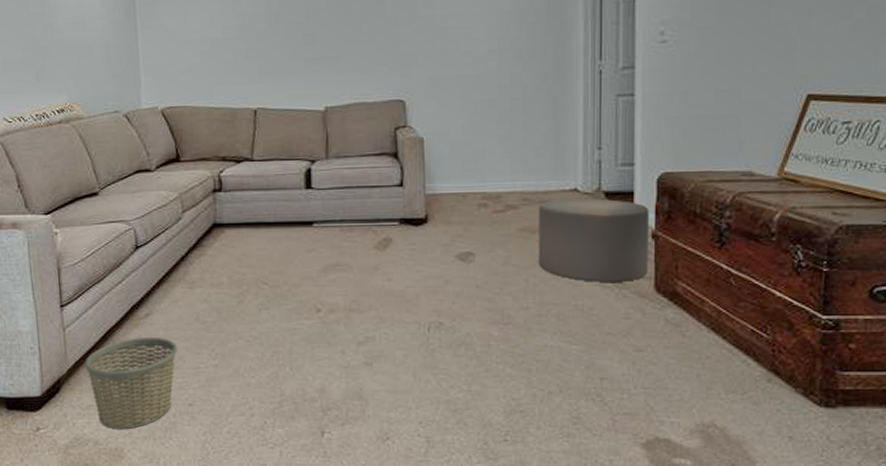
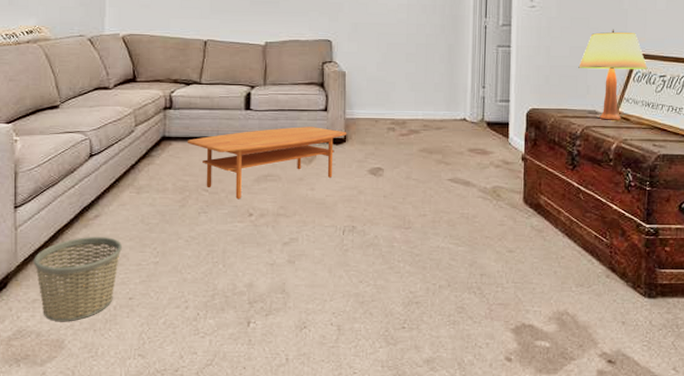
coffee table: none [241,206,428,293] -> present [187,126,347,200]
pouf: present [538,198,649,282] -> none [434,126,520,195]
table lamp: none [727,63,826,184] -> present [578,29,648,120]

